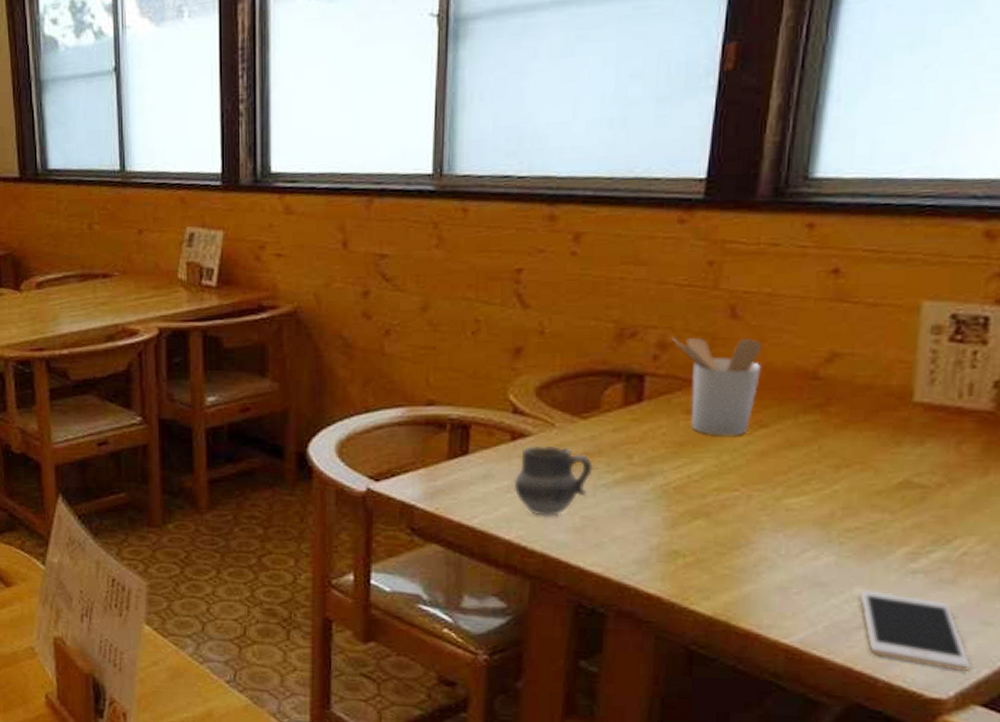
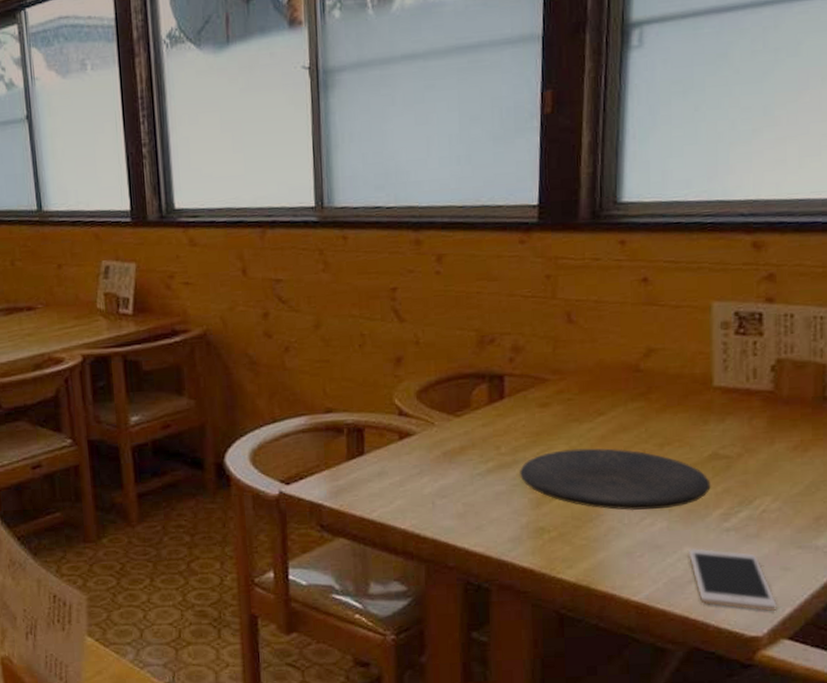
cup: present [513,445,593,516] -> none [404,442,469,506]
plate: none [654,464,898,542] -> present [520,448,711,510]
utensil holder: present [671,337,763,436] -> none [522,339,595,425]

